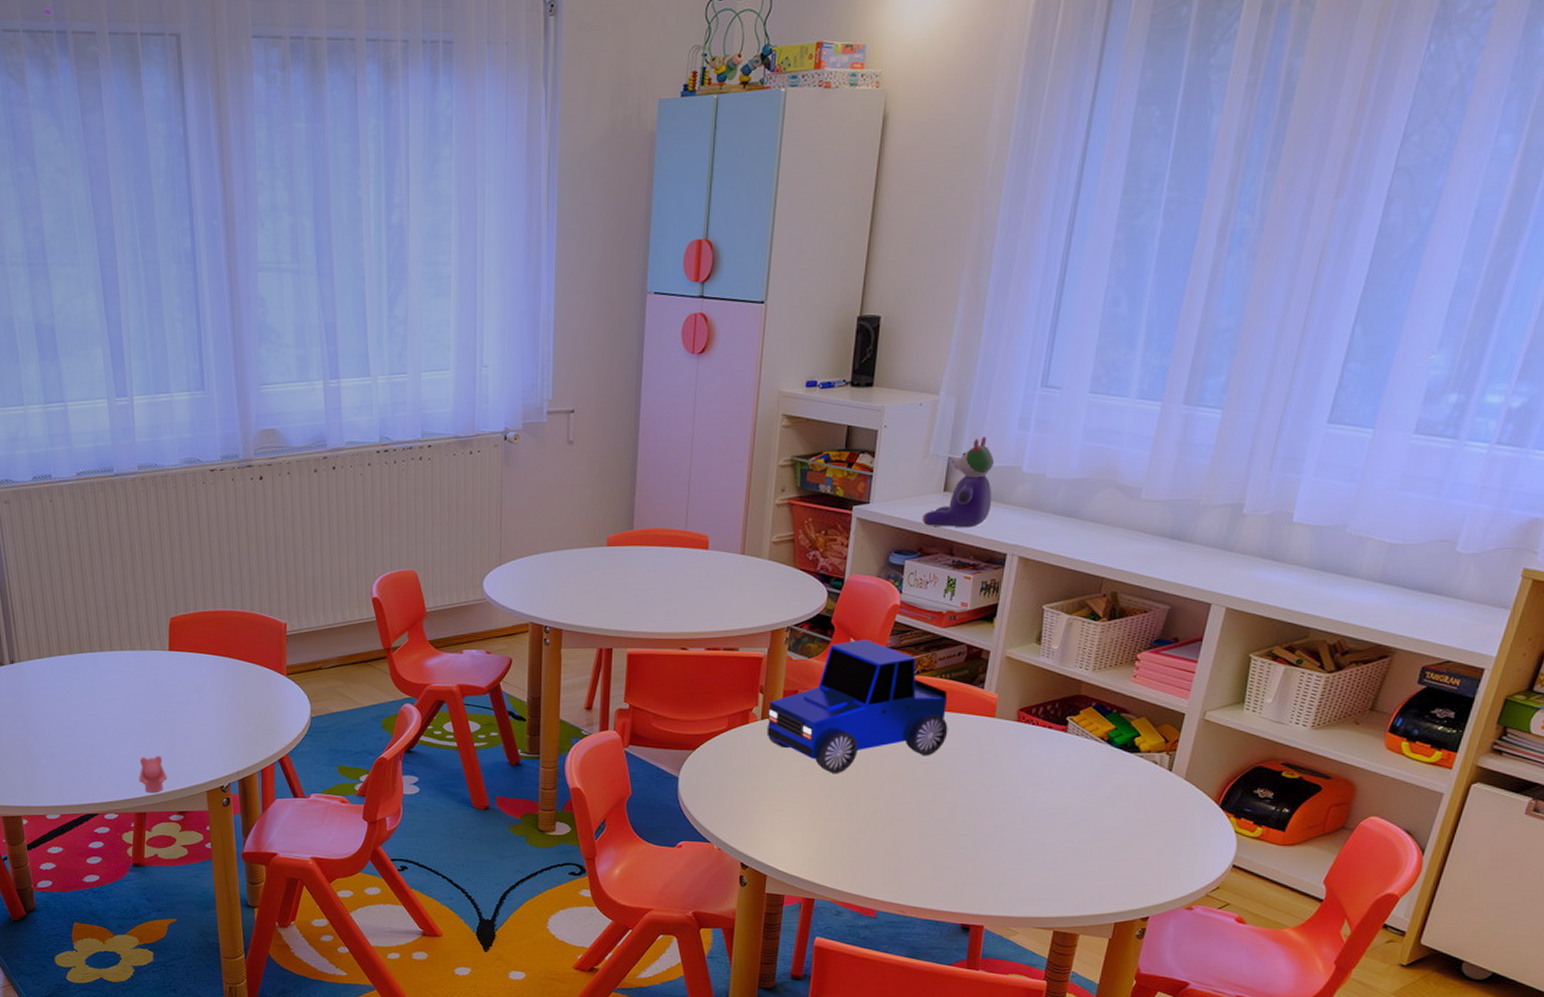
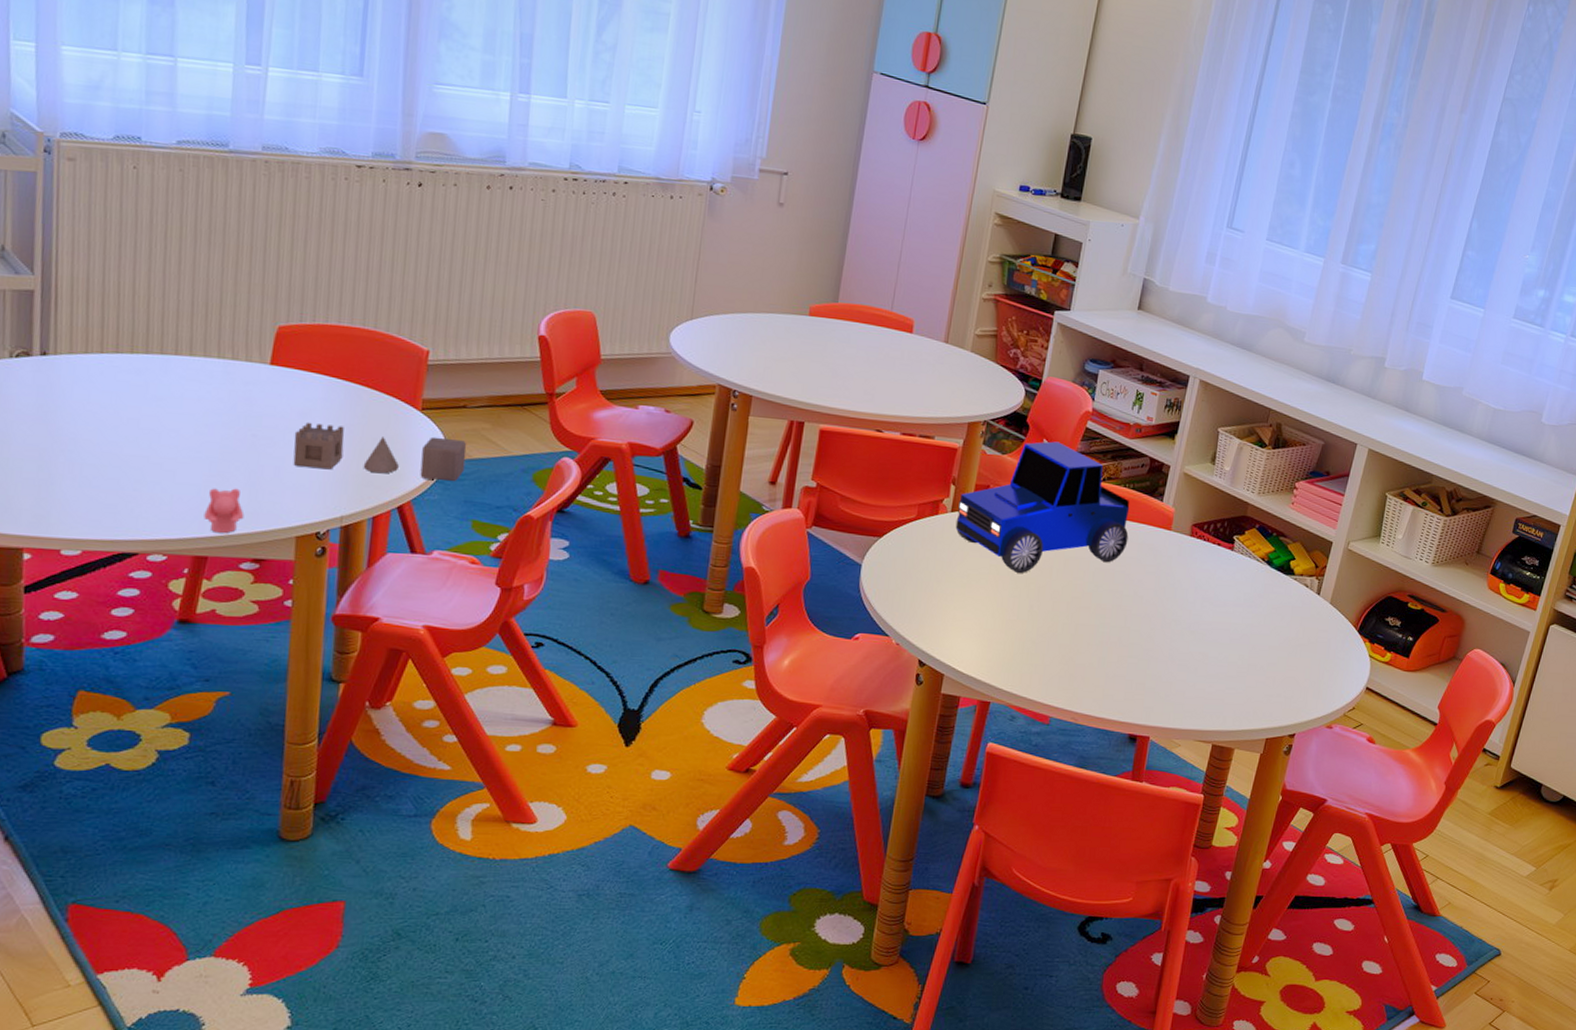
toy block set: none [194,695,327,735] -> present [293,422,467,482]
stuffed toy: present [923,435,994,528] -> none [1117,263,1183,347]

